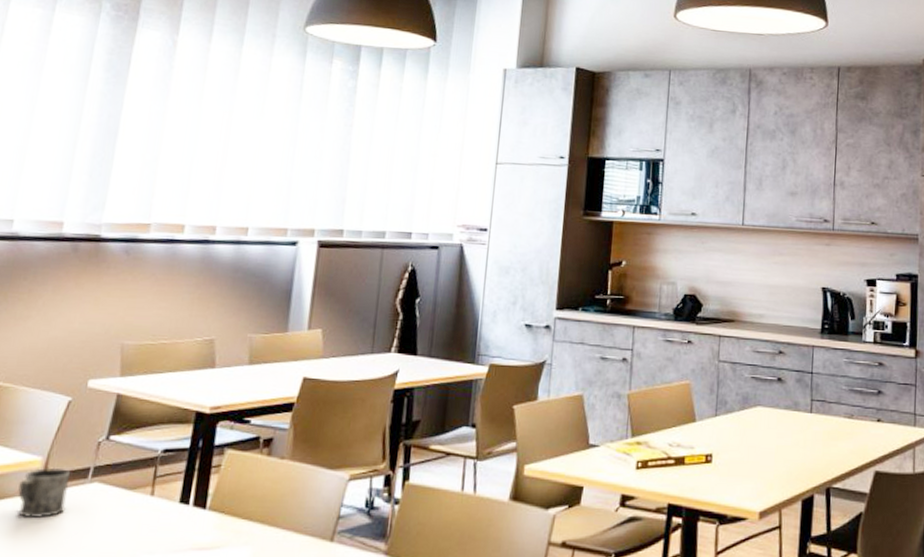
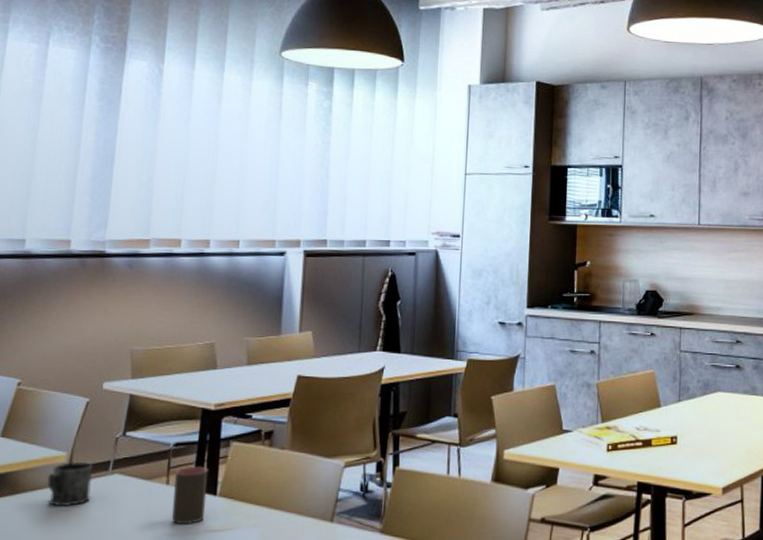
cup: none [154,476,199,542] -> present [171,466,209,525]

